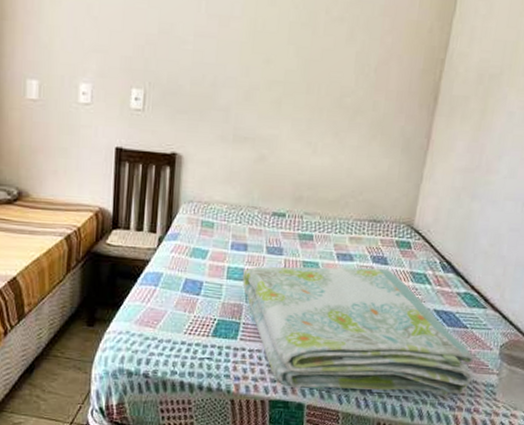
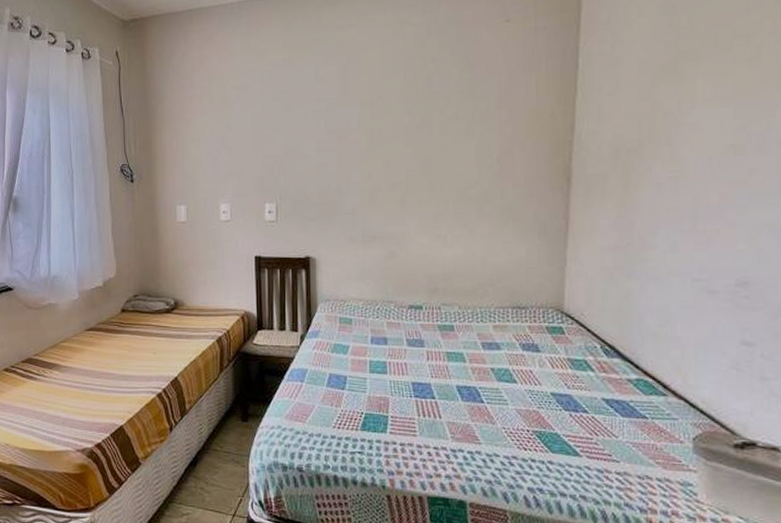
towel: present [242,266,474,397] -> none [385,355,662,496]

